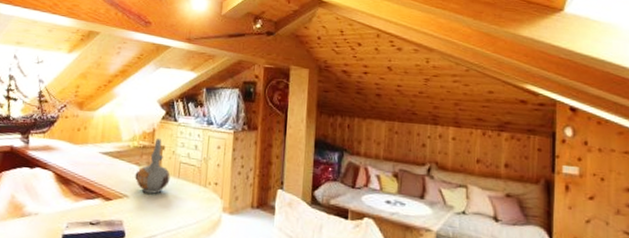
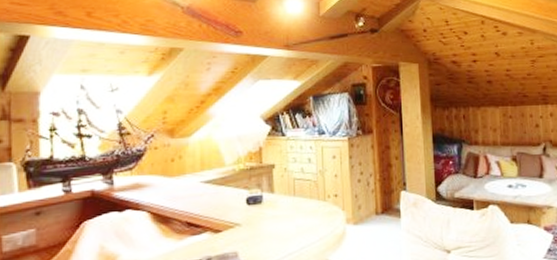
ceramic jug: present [136,139,170,194] -> none [247,157,285,218]

